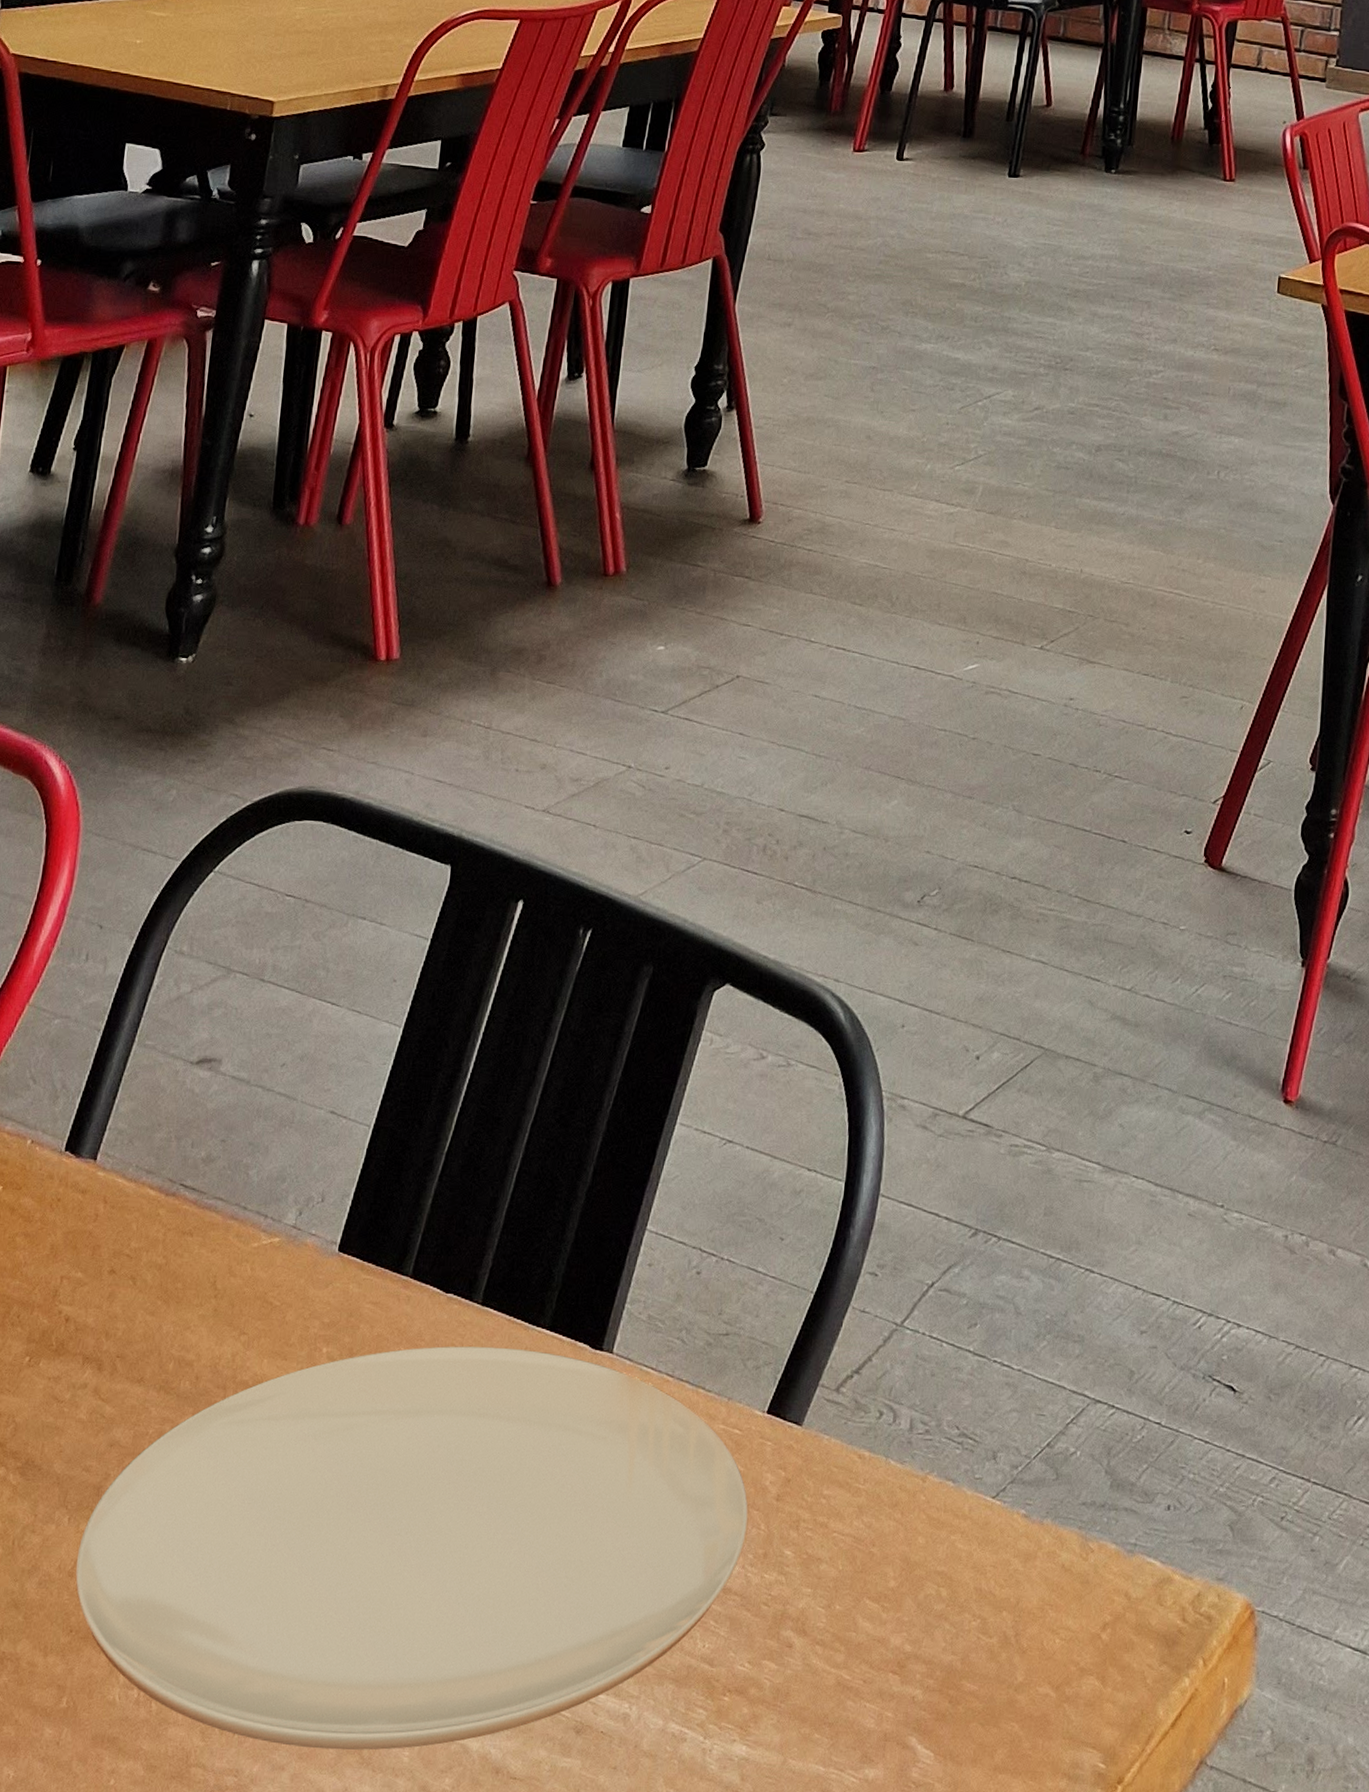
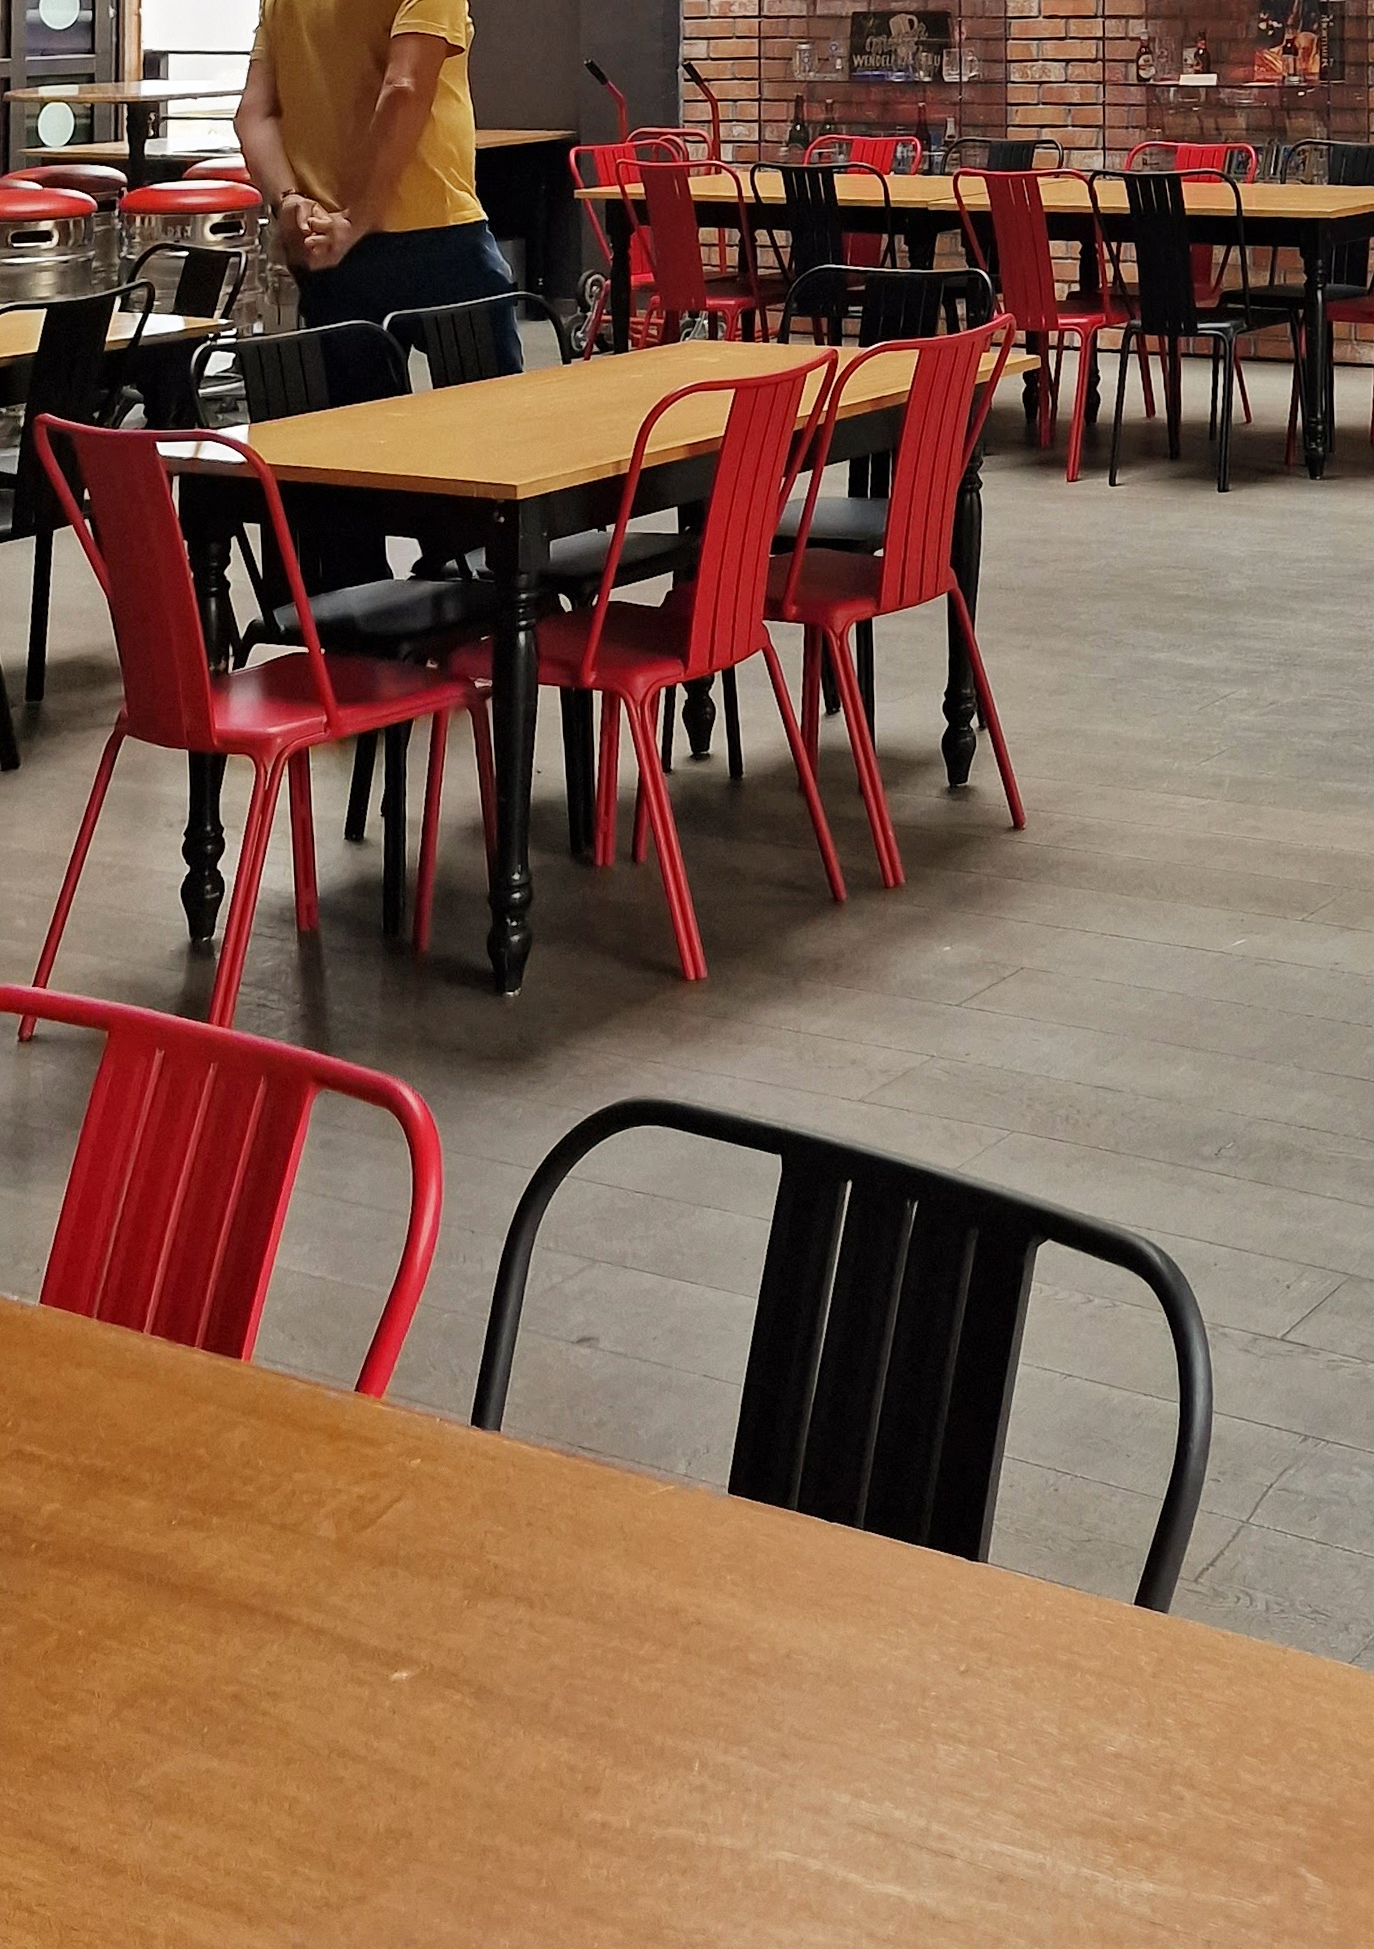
plate: present [75,1346,749,1751] -> none [536,1564,1130,1908]

